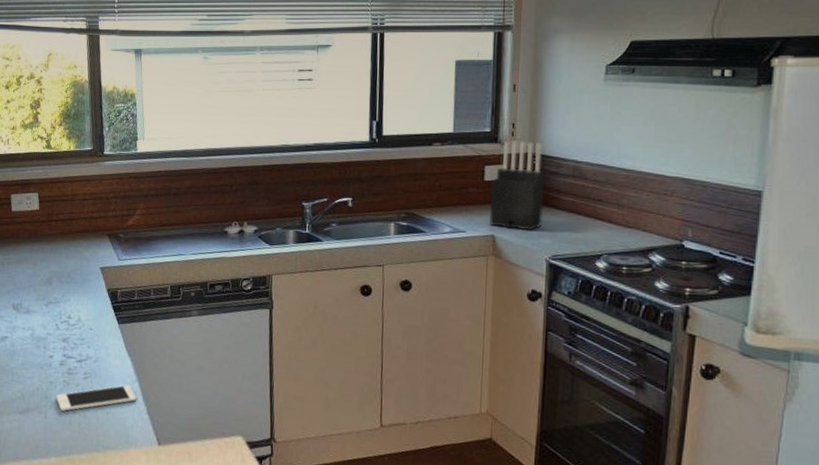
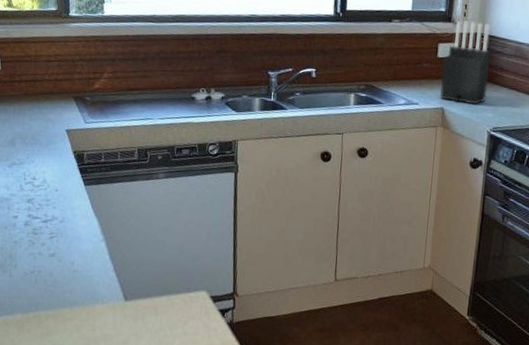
cell phone: present [56,384,137,412] -> none [20,244,104,270]

